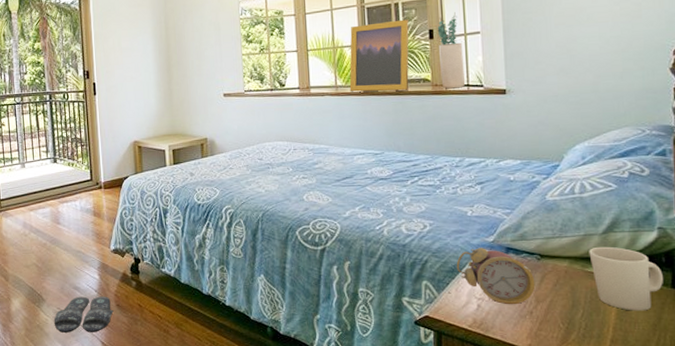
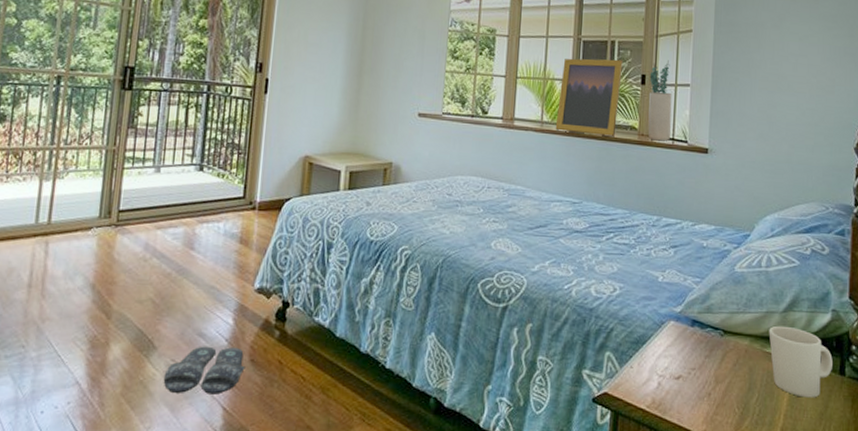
alarm clock: present [456,248,536,305] -> none [641,318,717,385]

